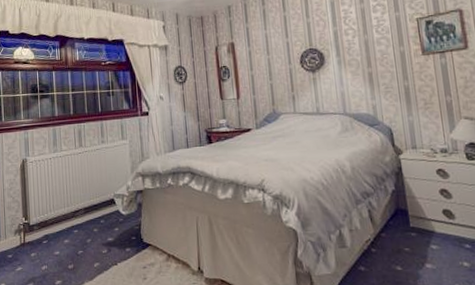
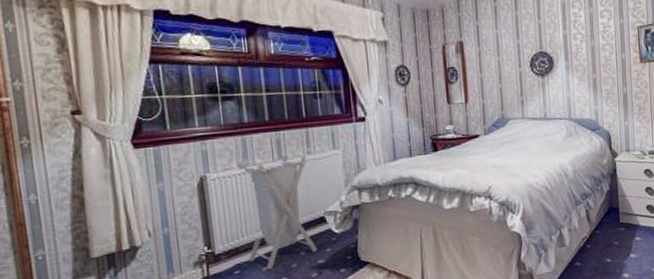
laundry hamper: none [49,143,108,243] -> present [237,154,318,270]

